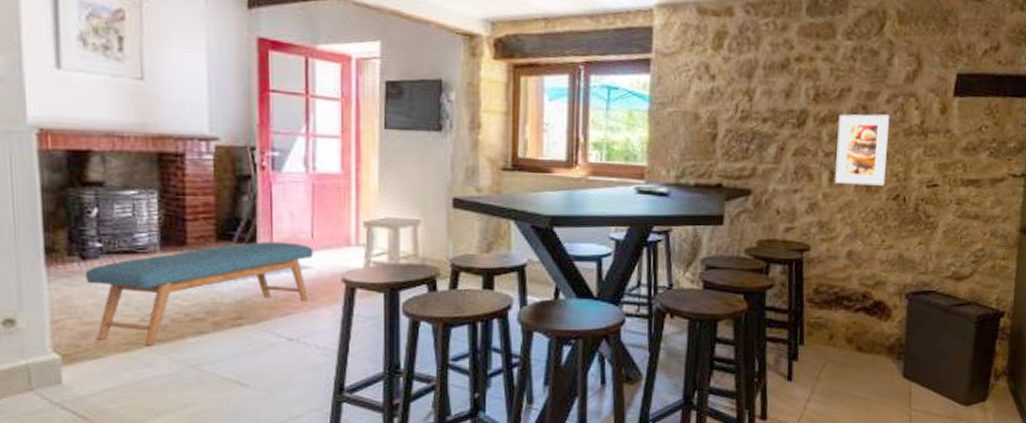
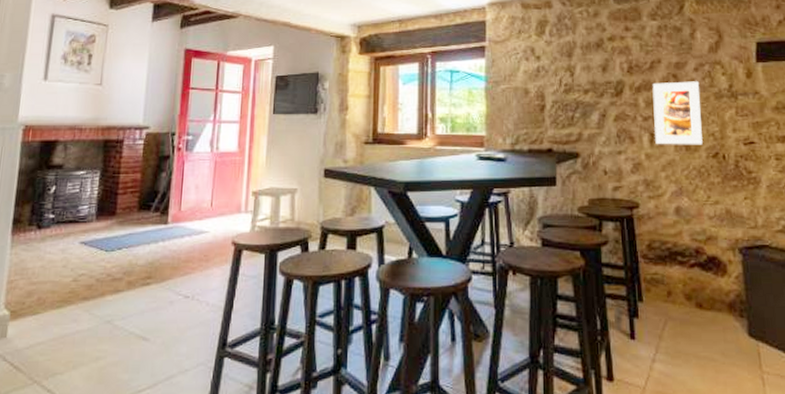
bench: present [84,242,314,346] -> none [38,211,212,303]

